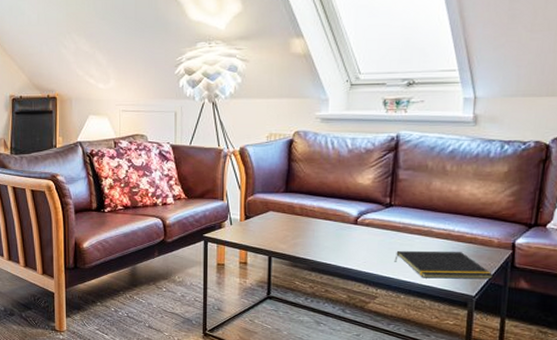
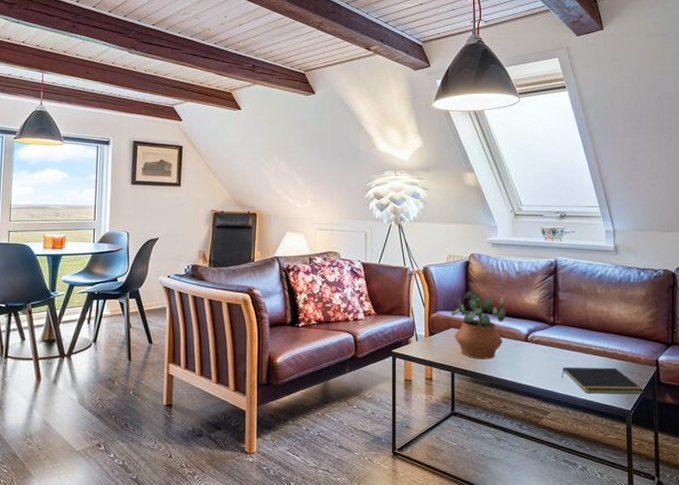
potted plant: none [269,171,334,243] -> present [450,290,506,360]

